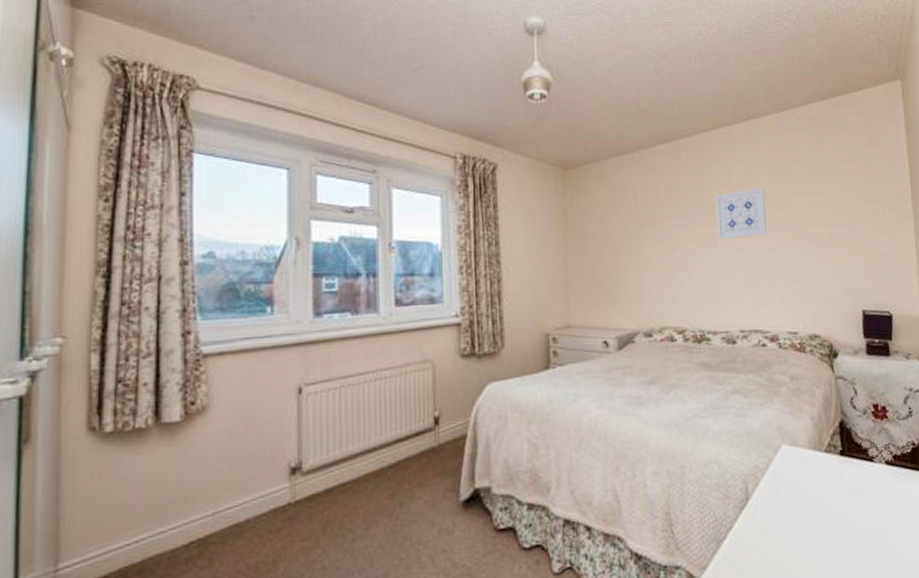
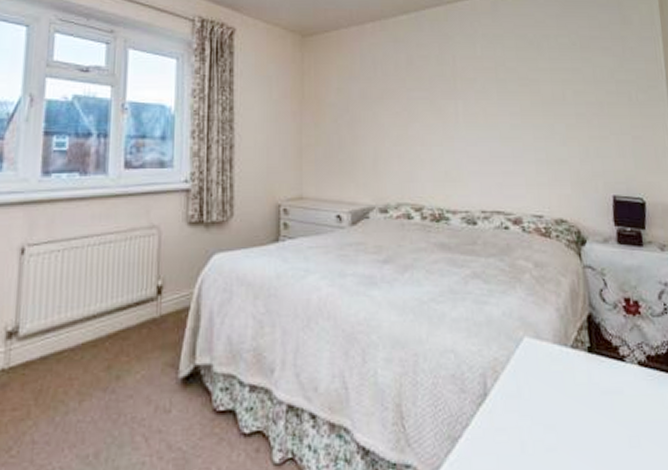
wall art: present [715,188,767,240] -> none [457,63,512,115]

